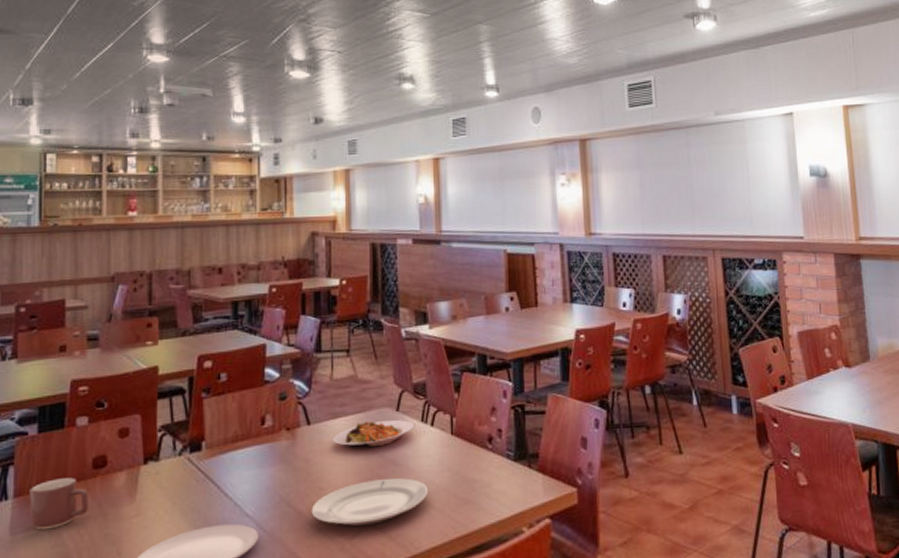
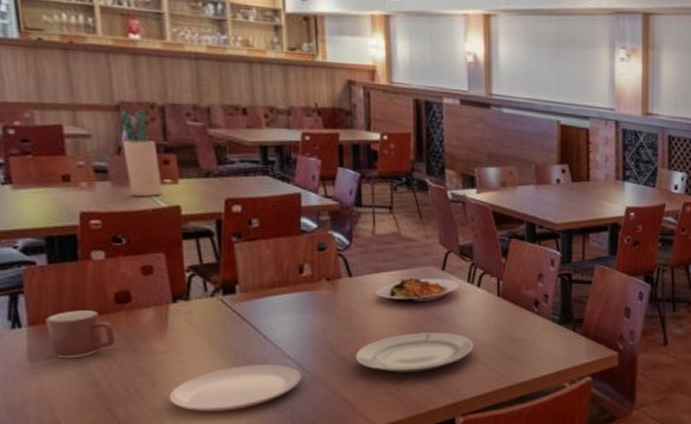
vase: none [113,272,144,361] -> present [120,103,163,198]

